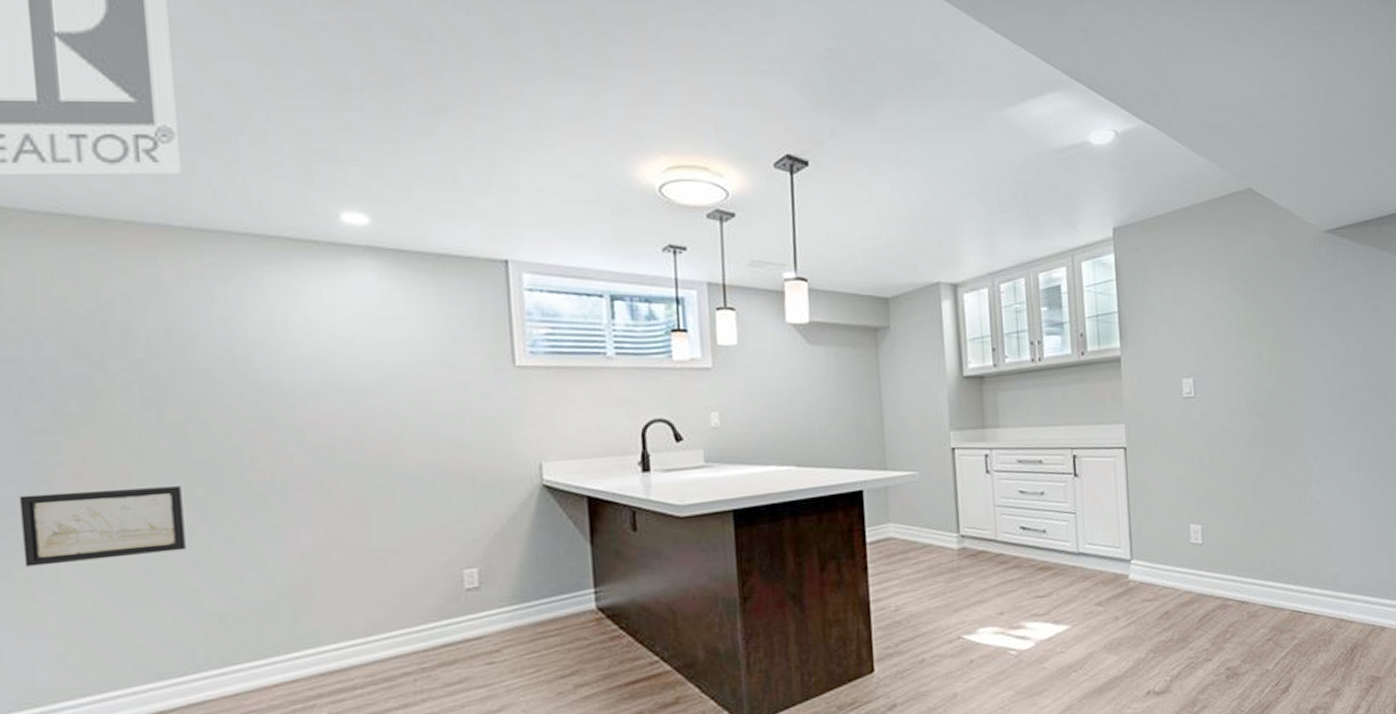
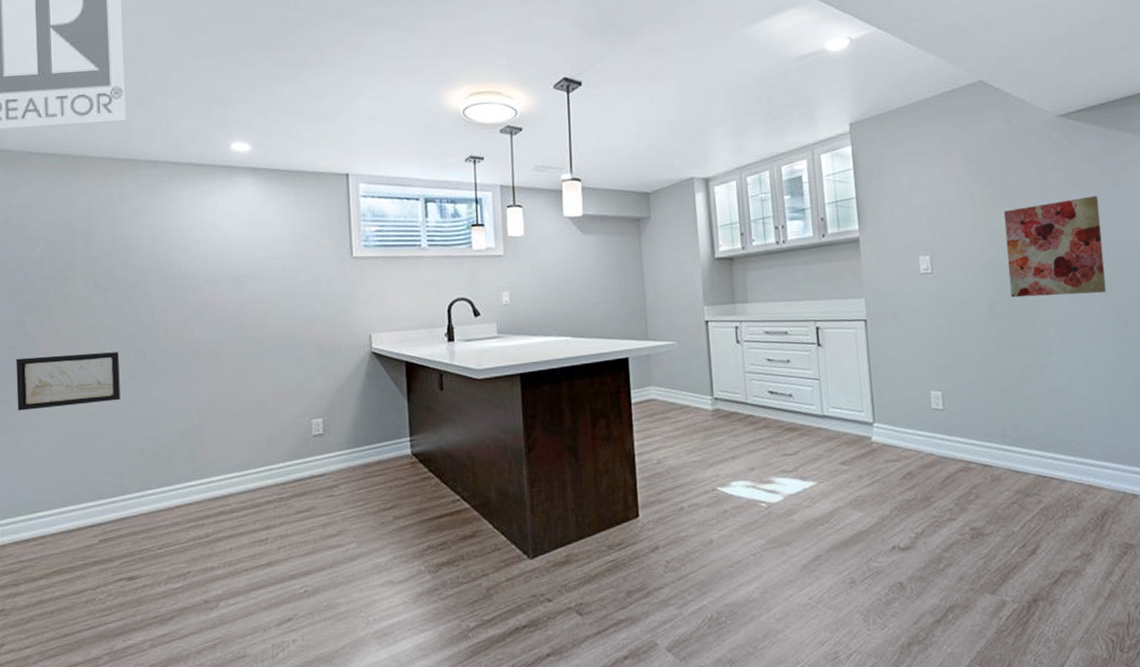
wall art: none [1268,318,1364,425] -> present [1003,196,1106,298]

